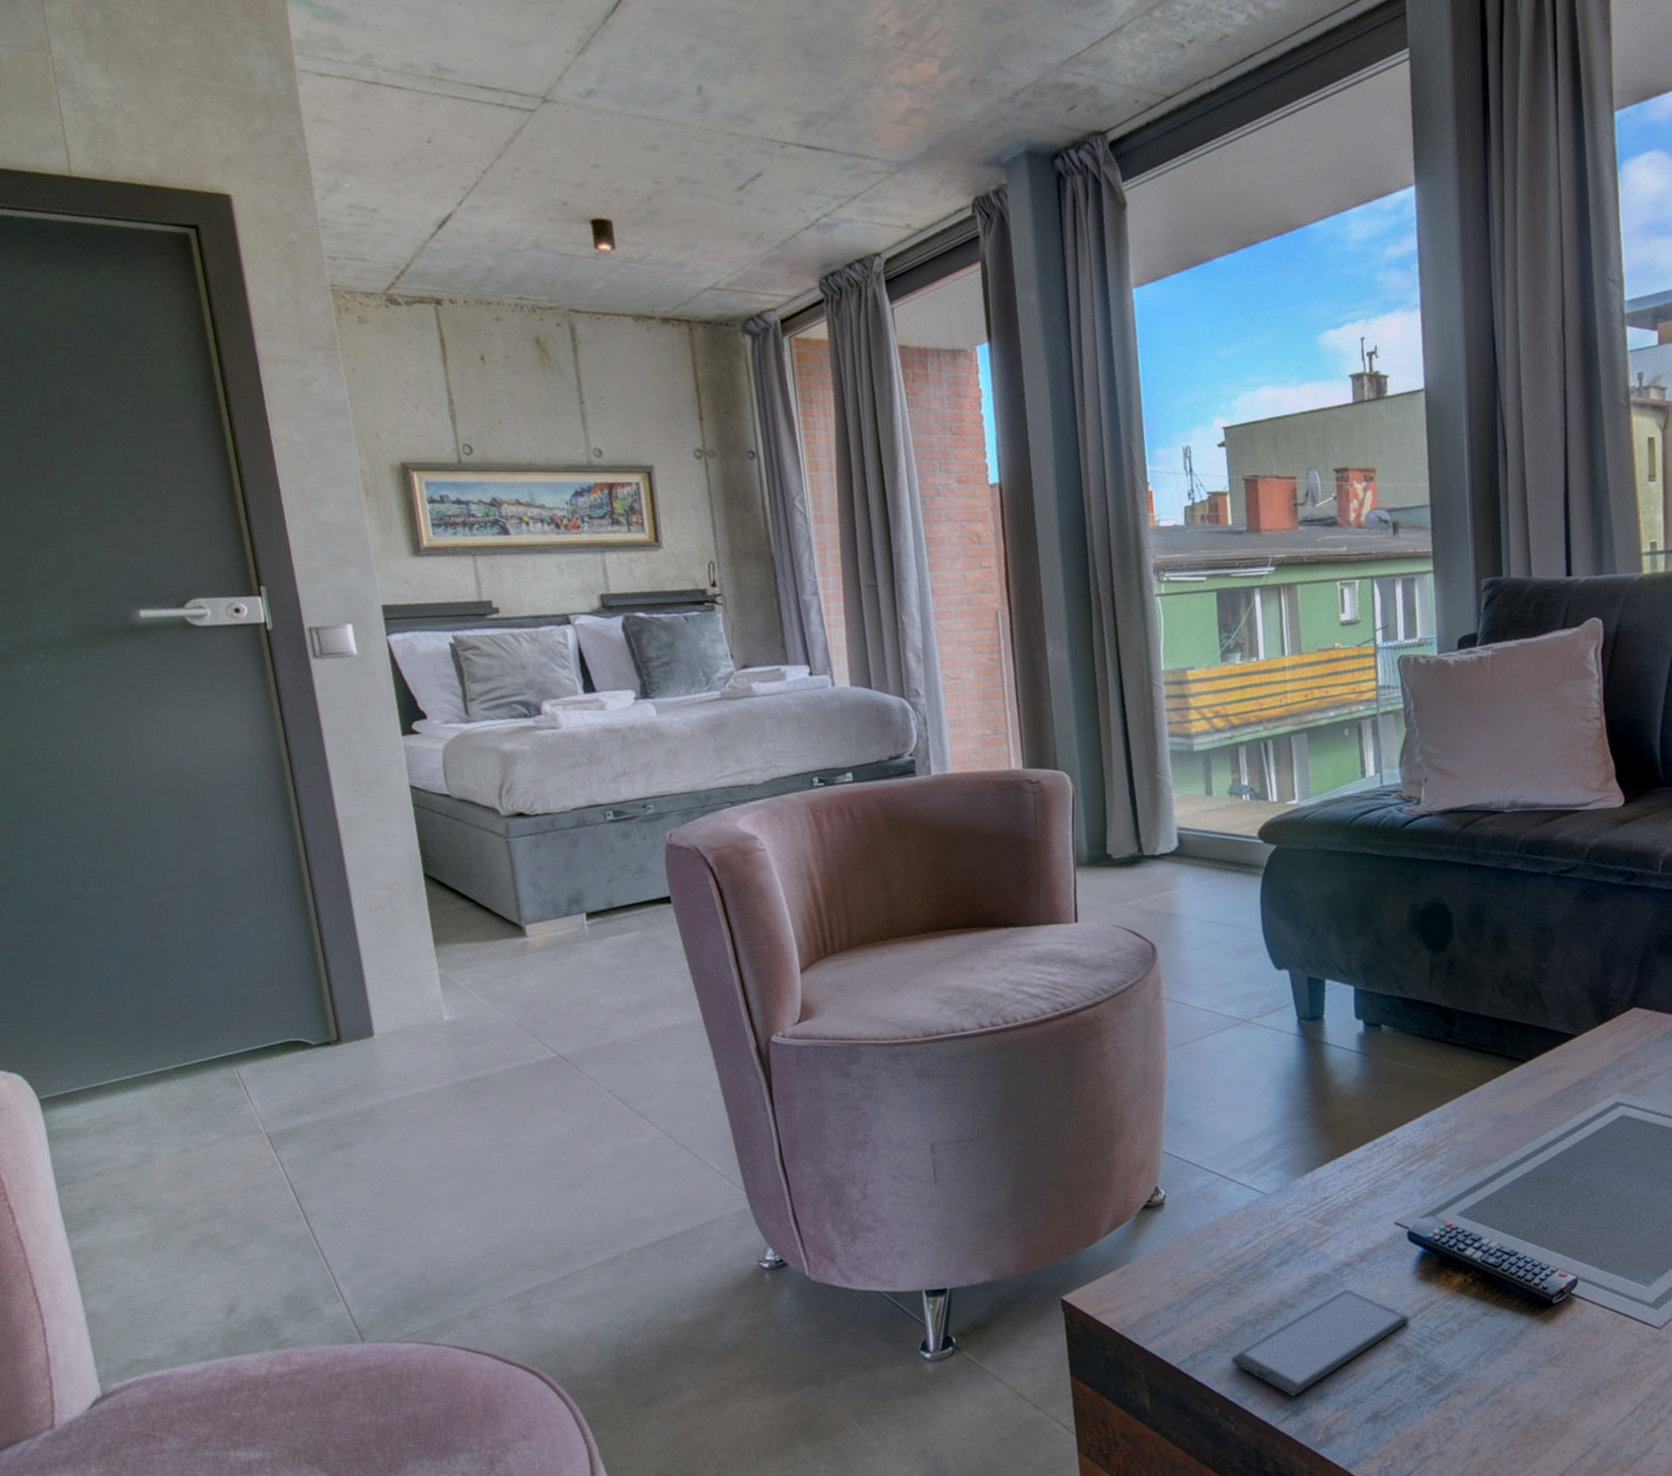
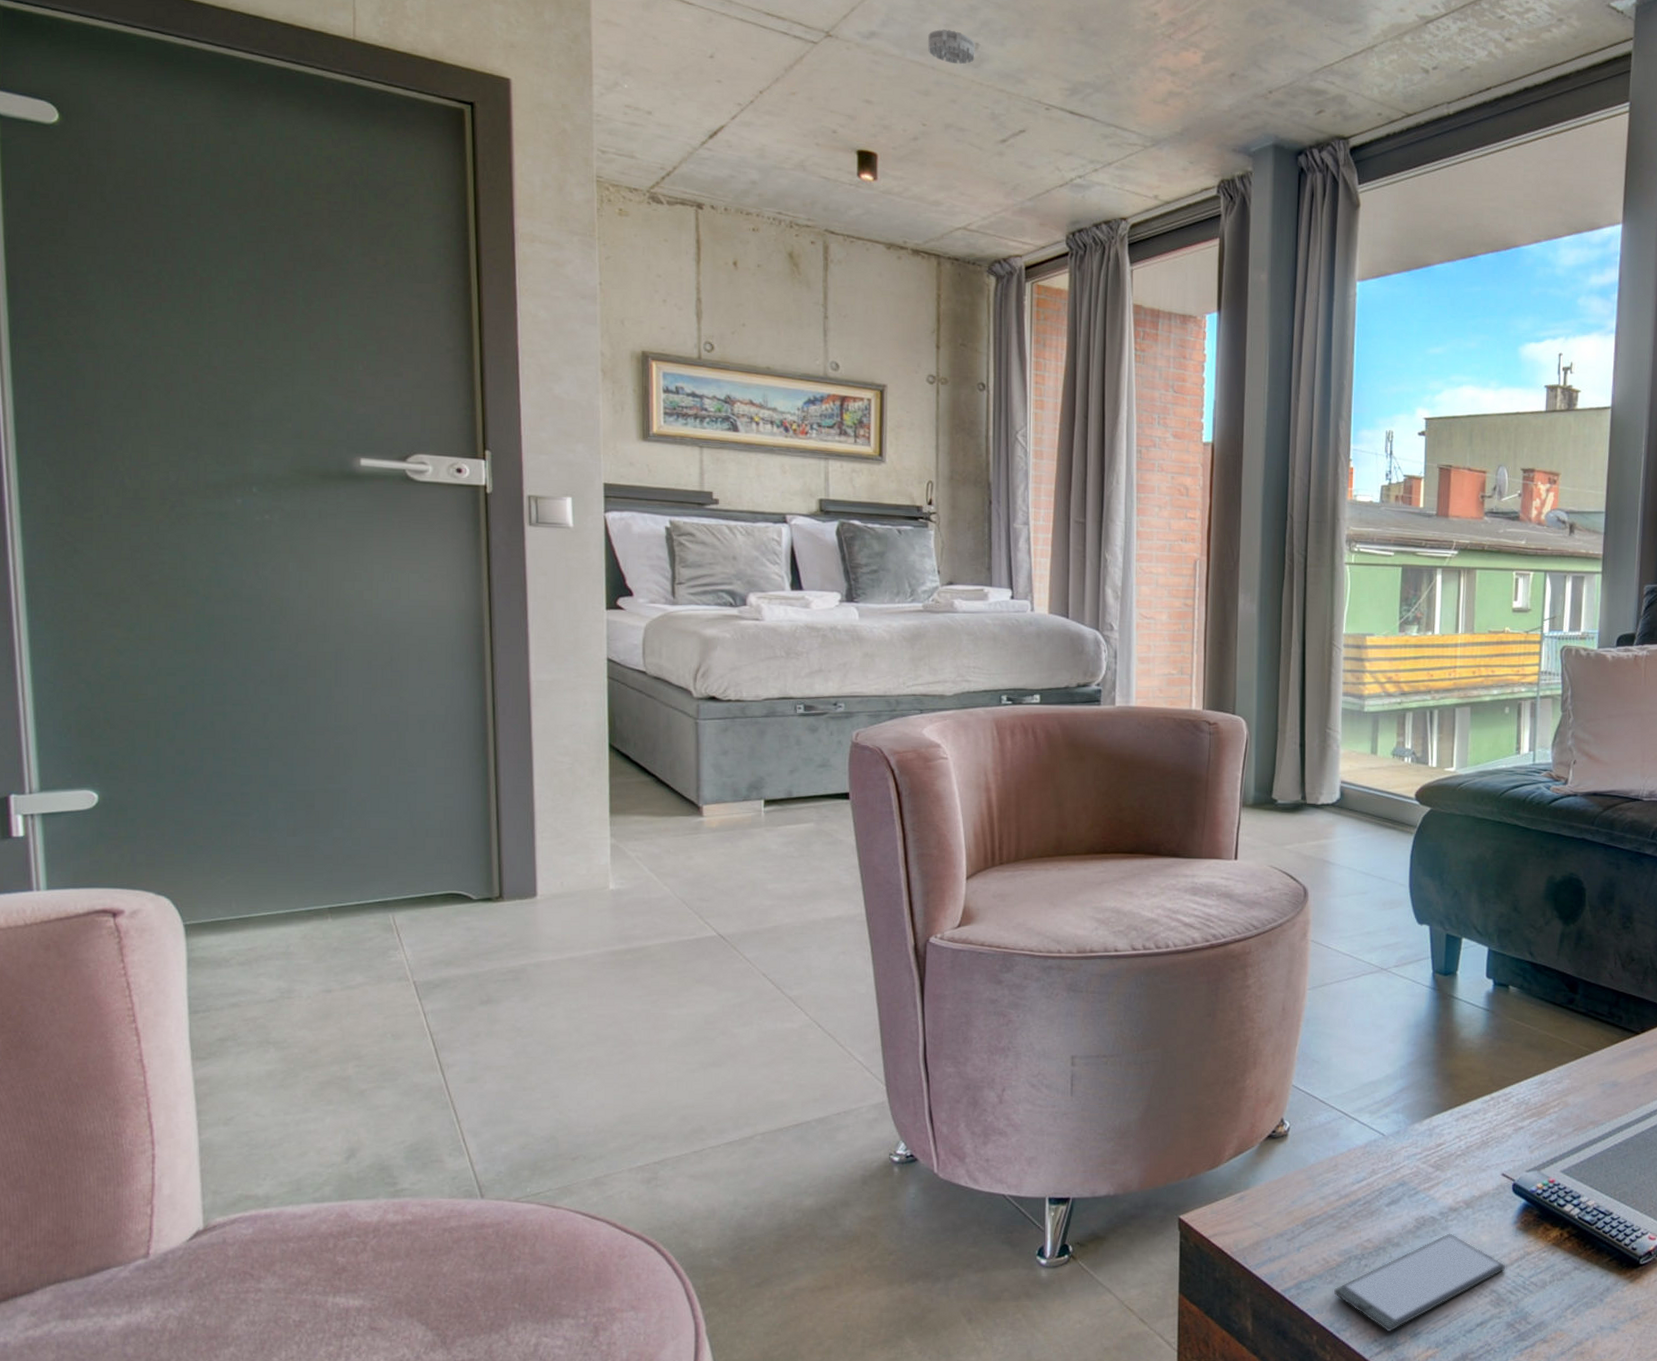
smoke detector: none [648,75,700,112] -> present [928,28,975,65]

